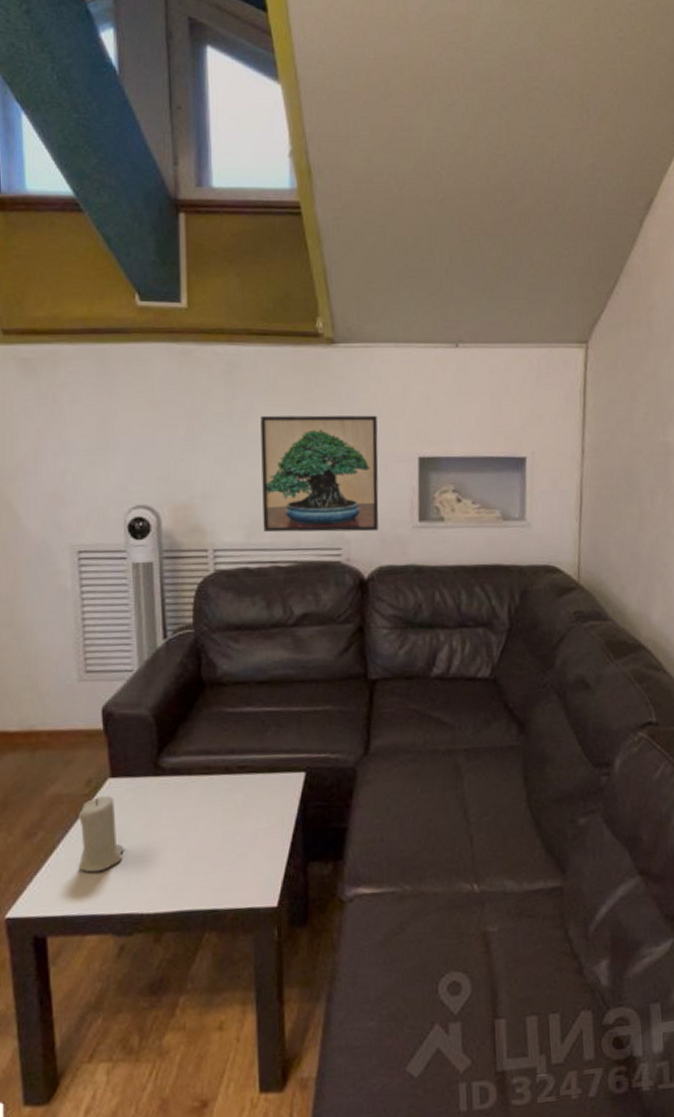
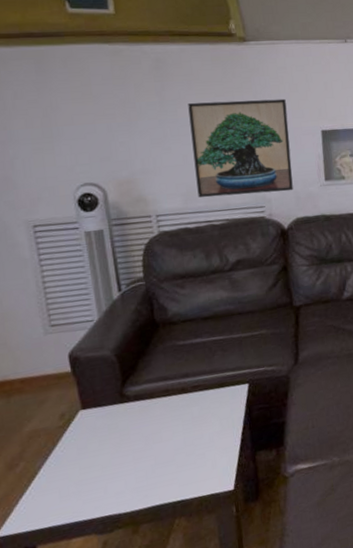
candle: present [78,796,124,873] -> none [56,424,100,489]

